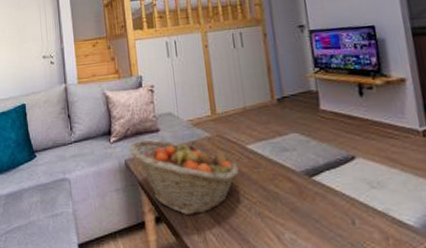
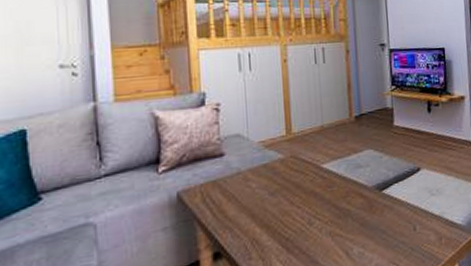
fruit basket: present [128,139,239,215] -> none [183,165,312,246]

